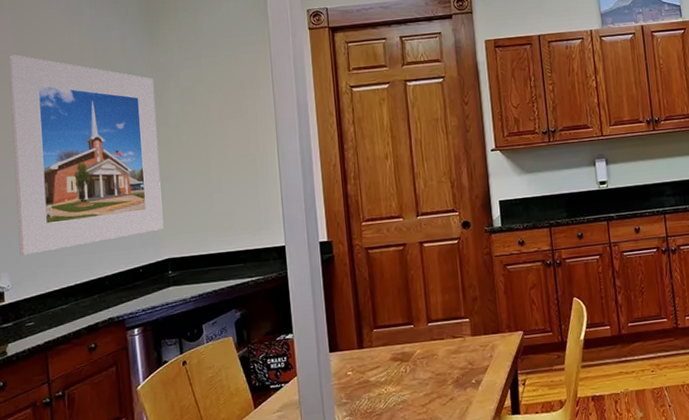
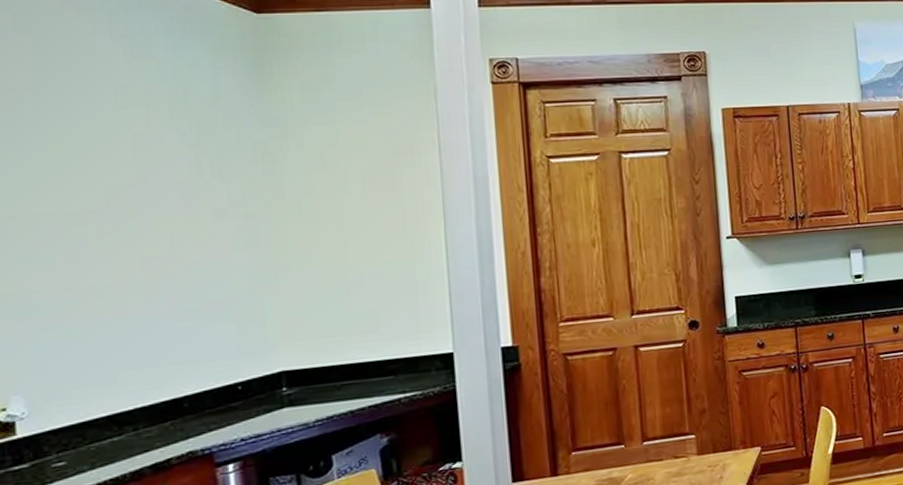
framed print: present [8,55,164,256] -> none [26,95,276,371]

